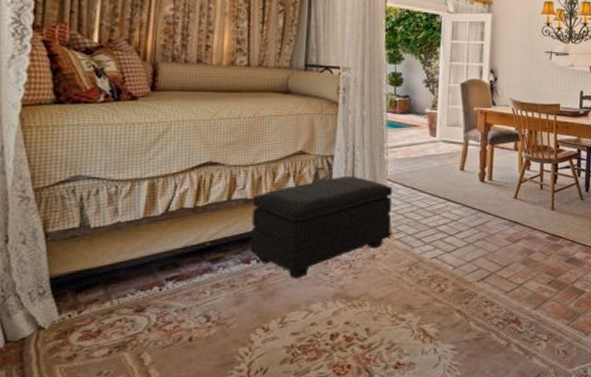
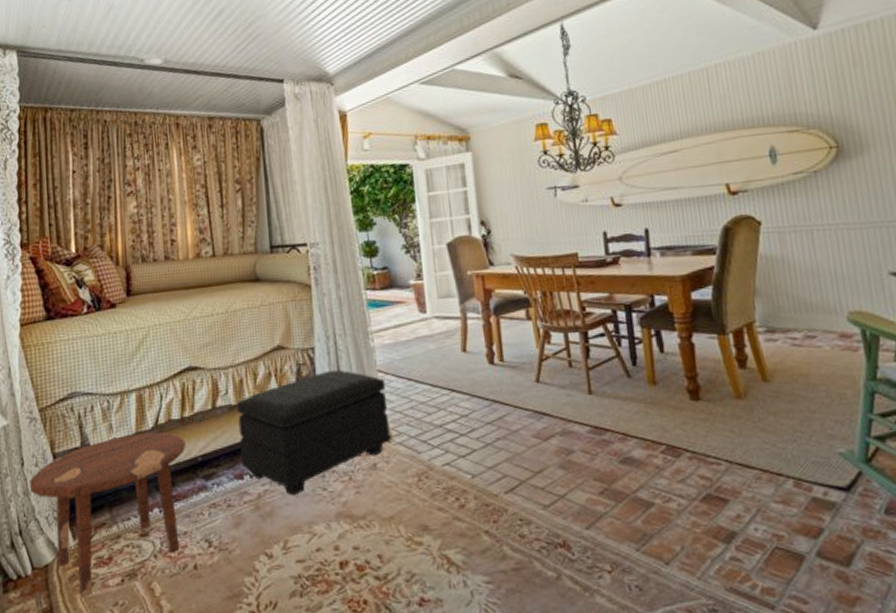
side table: none [12,218,195,368] -> present [29,432,186,597]

